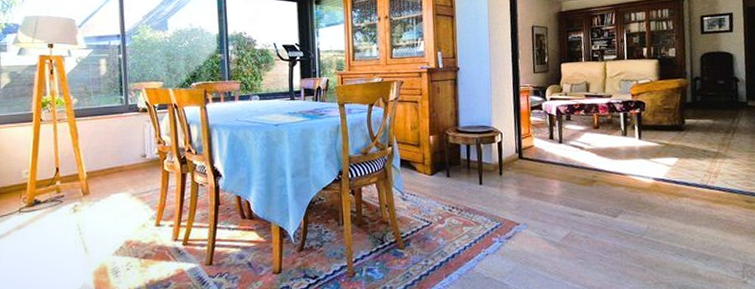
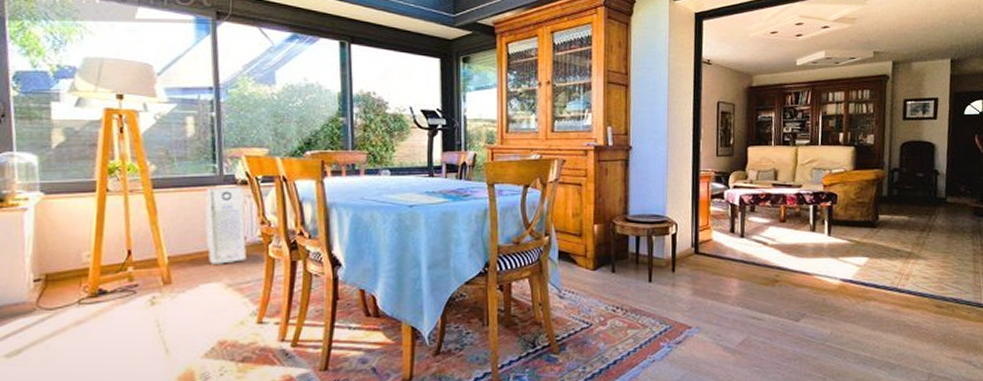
air purifier: none [114,113,147,178] -> present [204,186,246,265]

